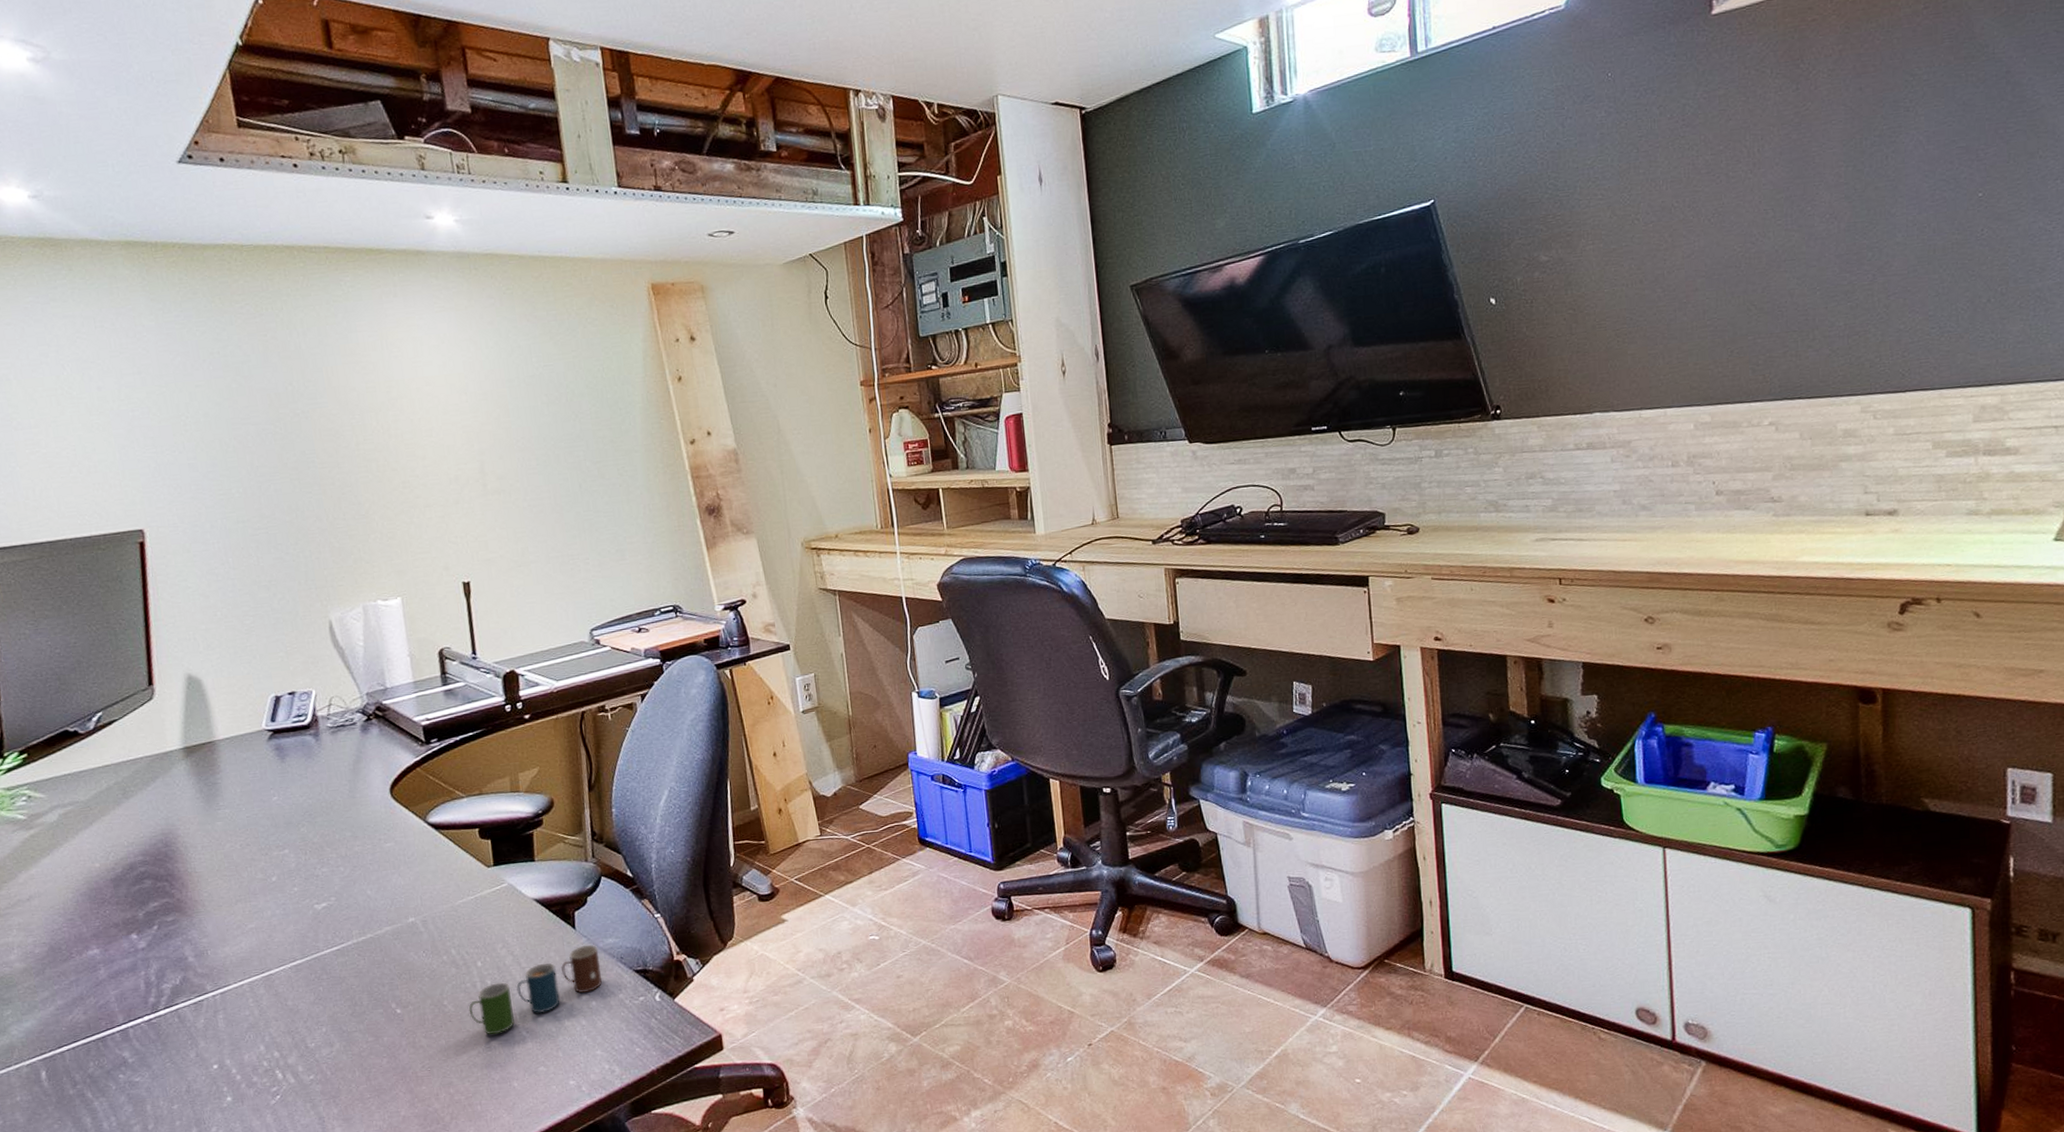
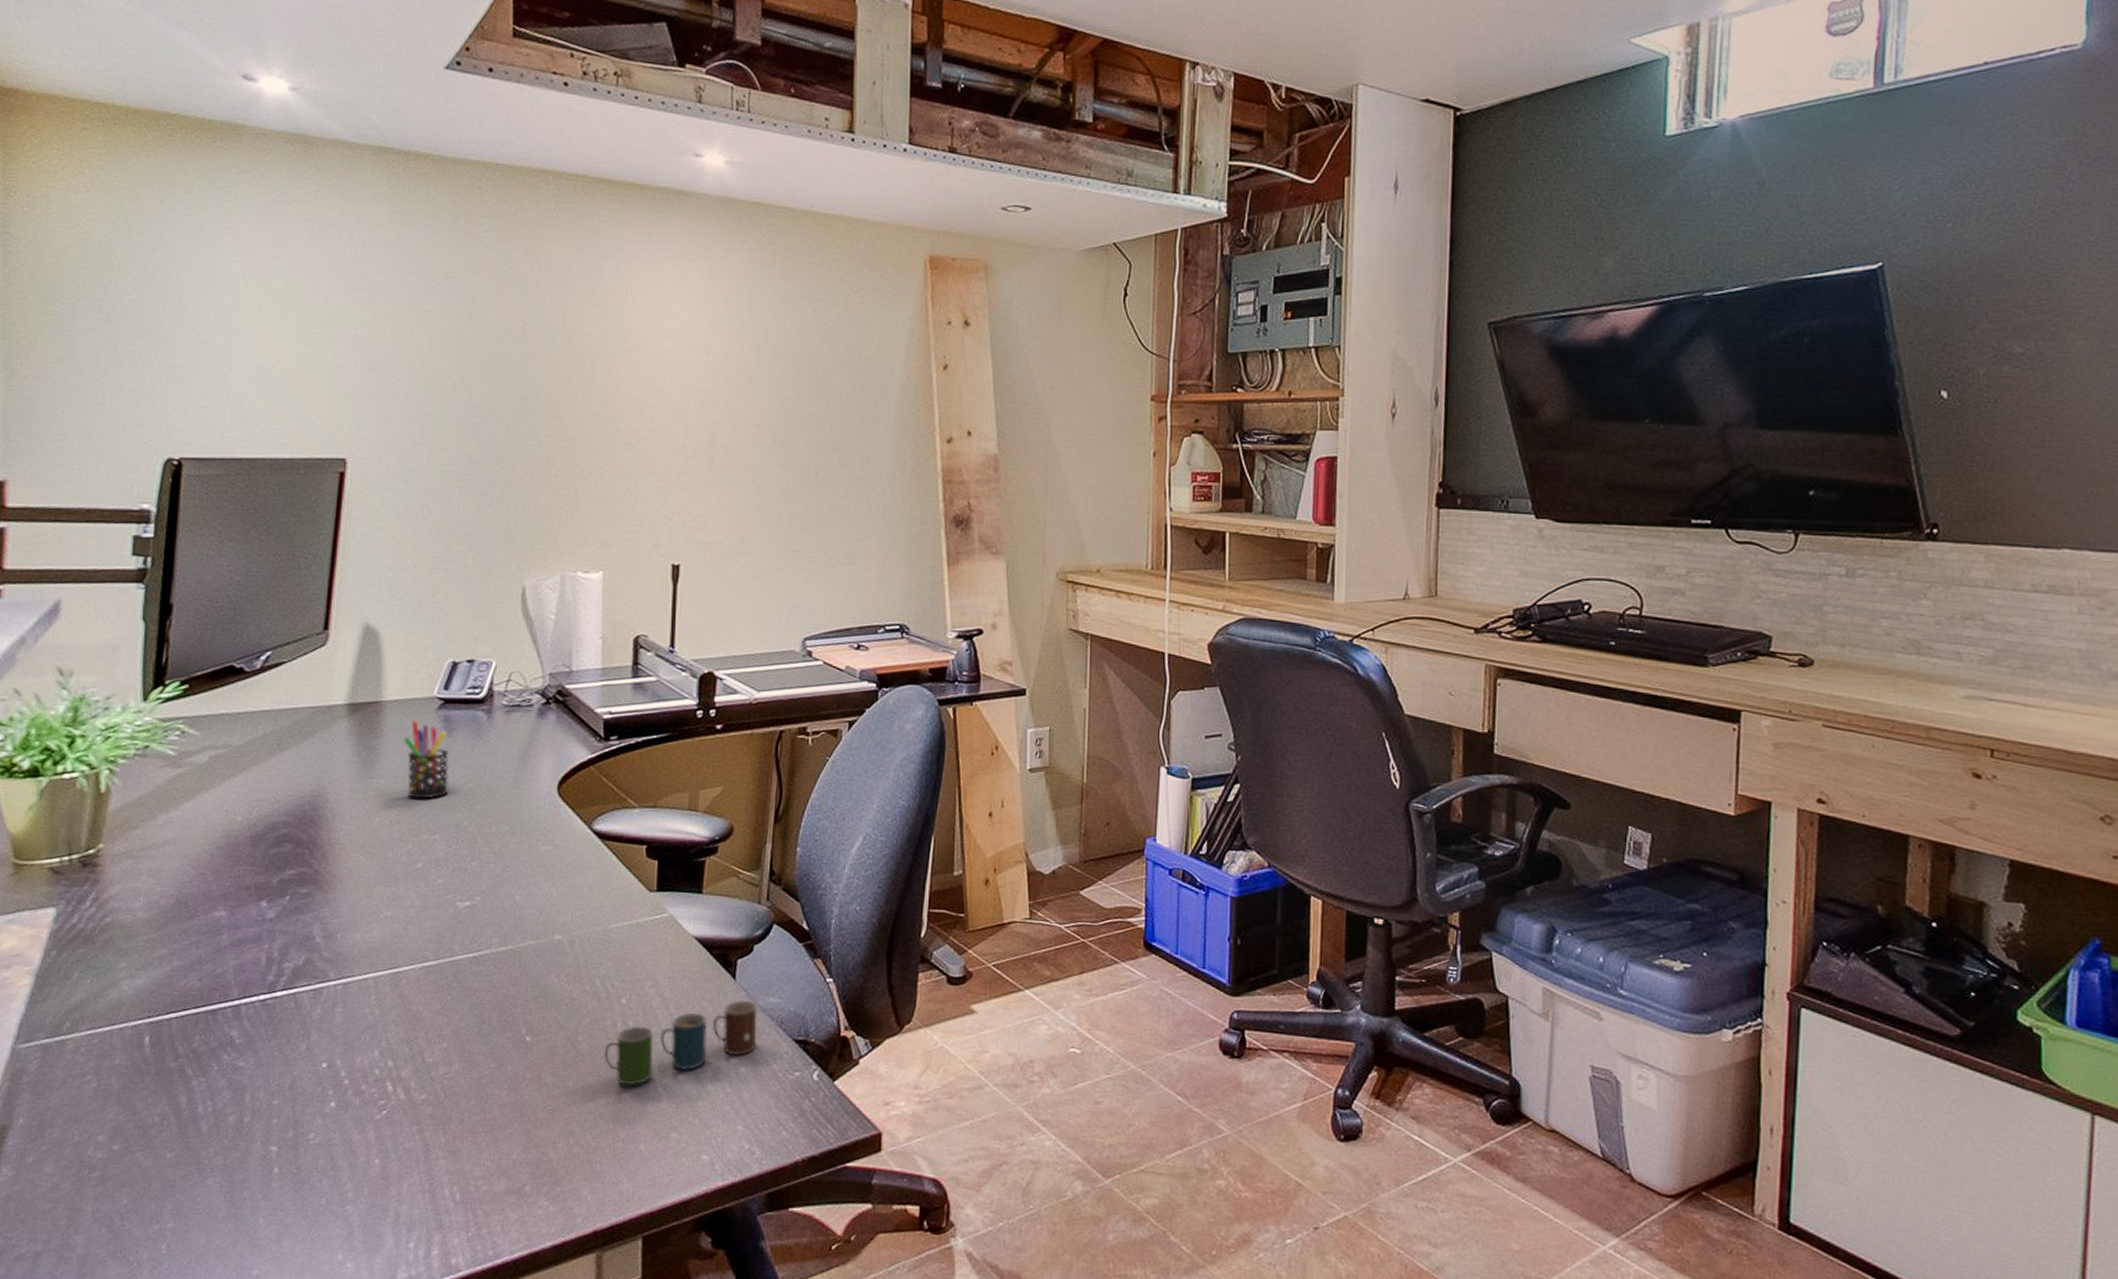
pen holder: none [241,753,290,822] -> present [404,721,448,799]

